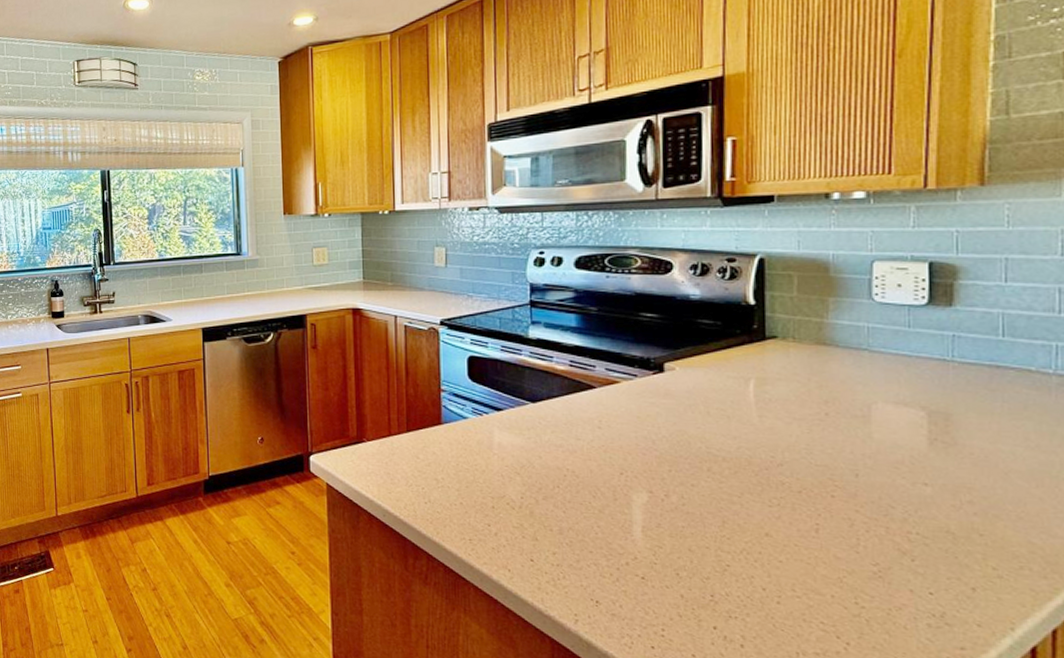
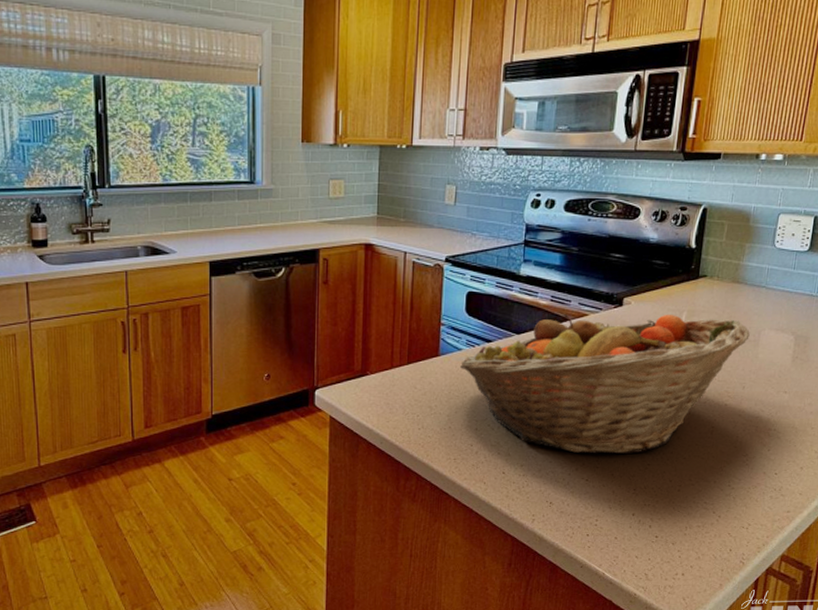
fruit basket: none [466,381,854,550] -> present [459,314,750,454]

